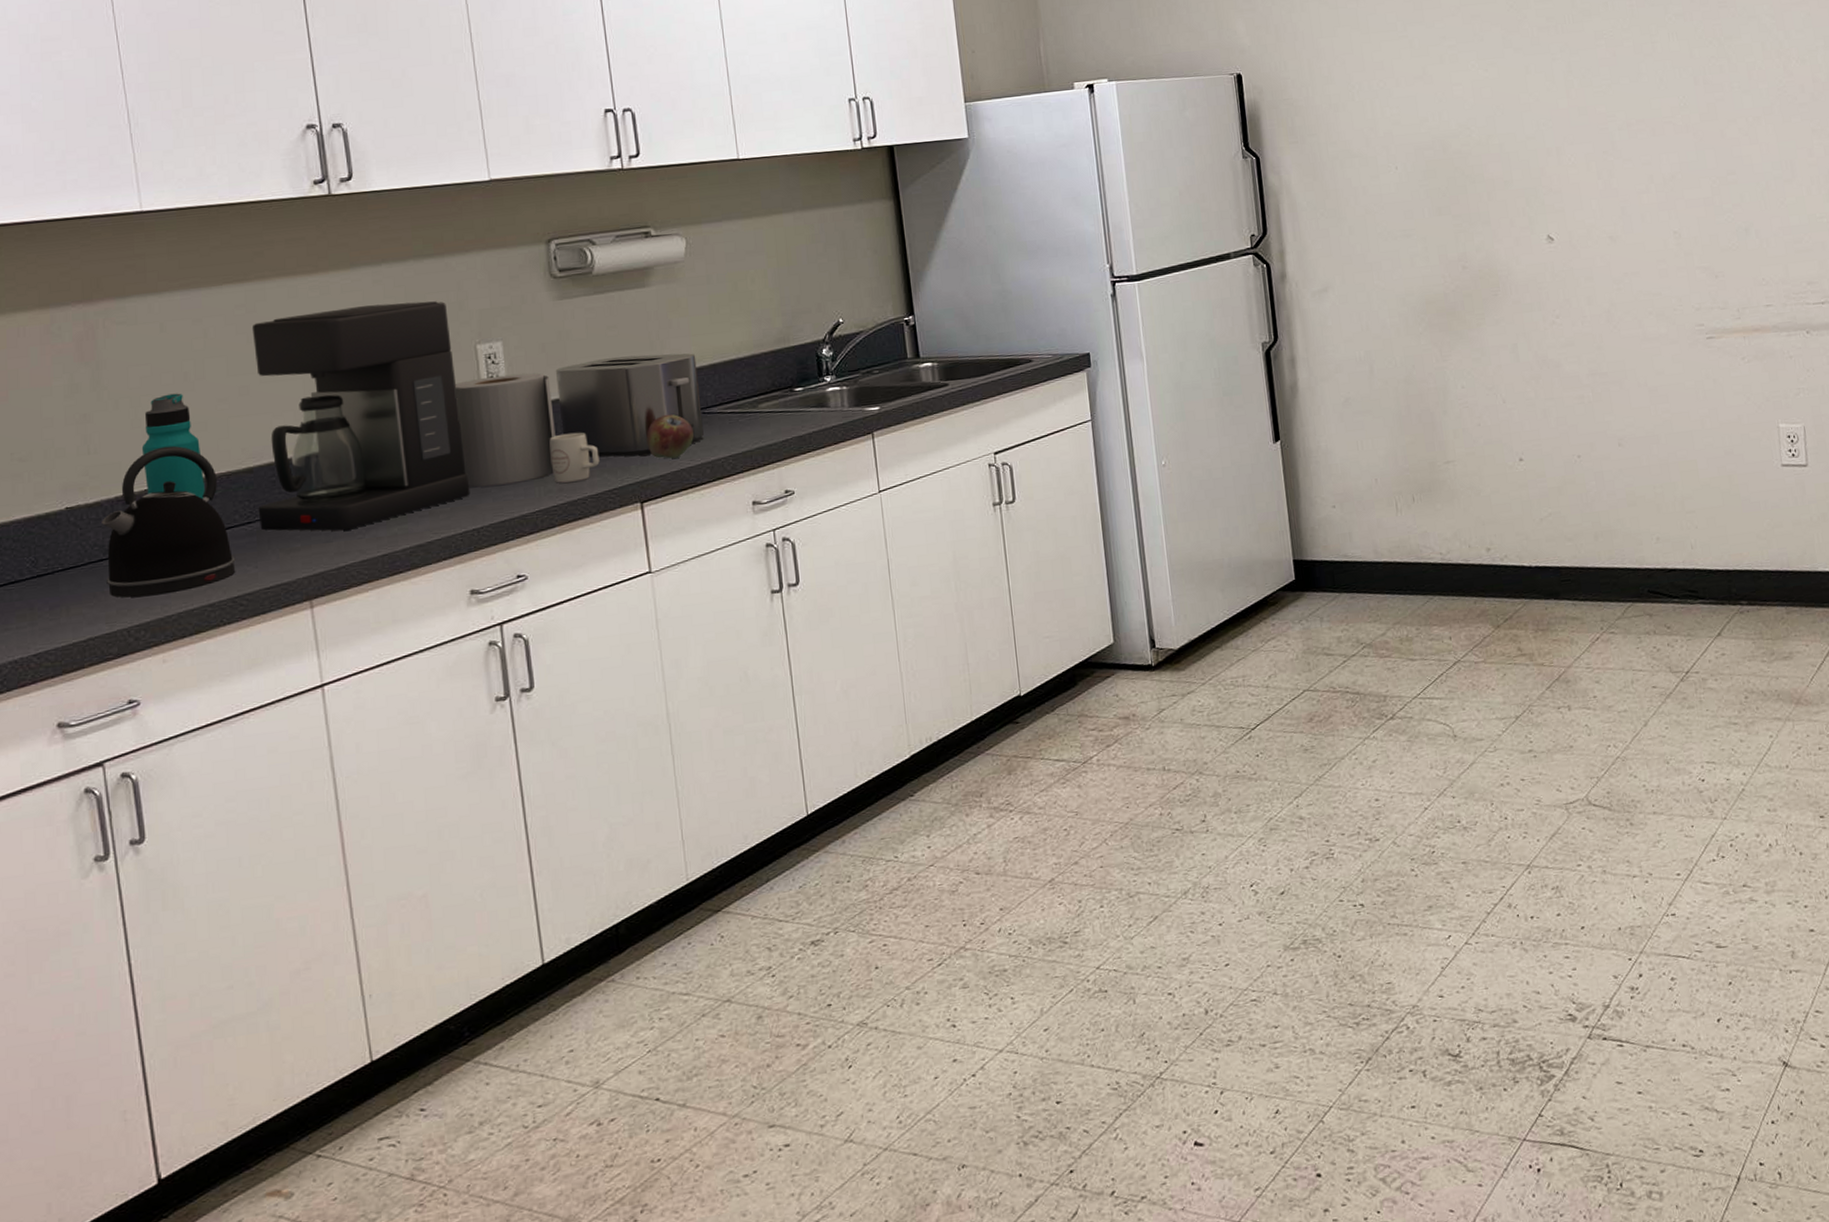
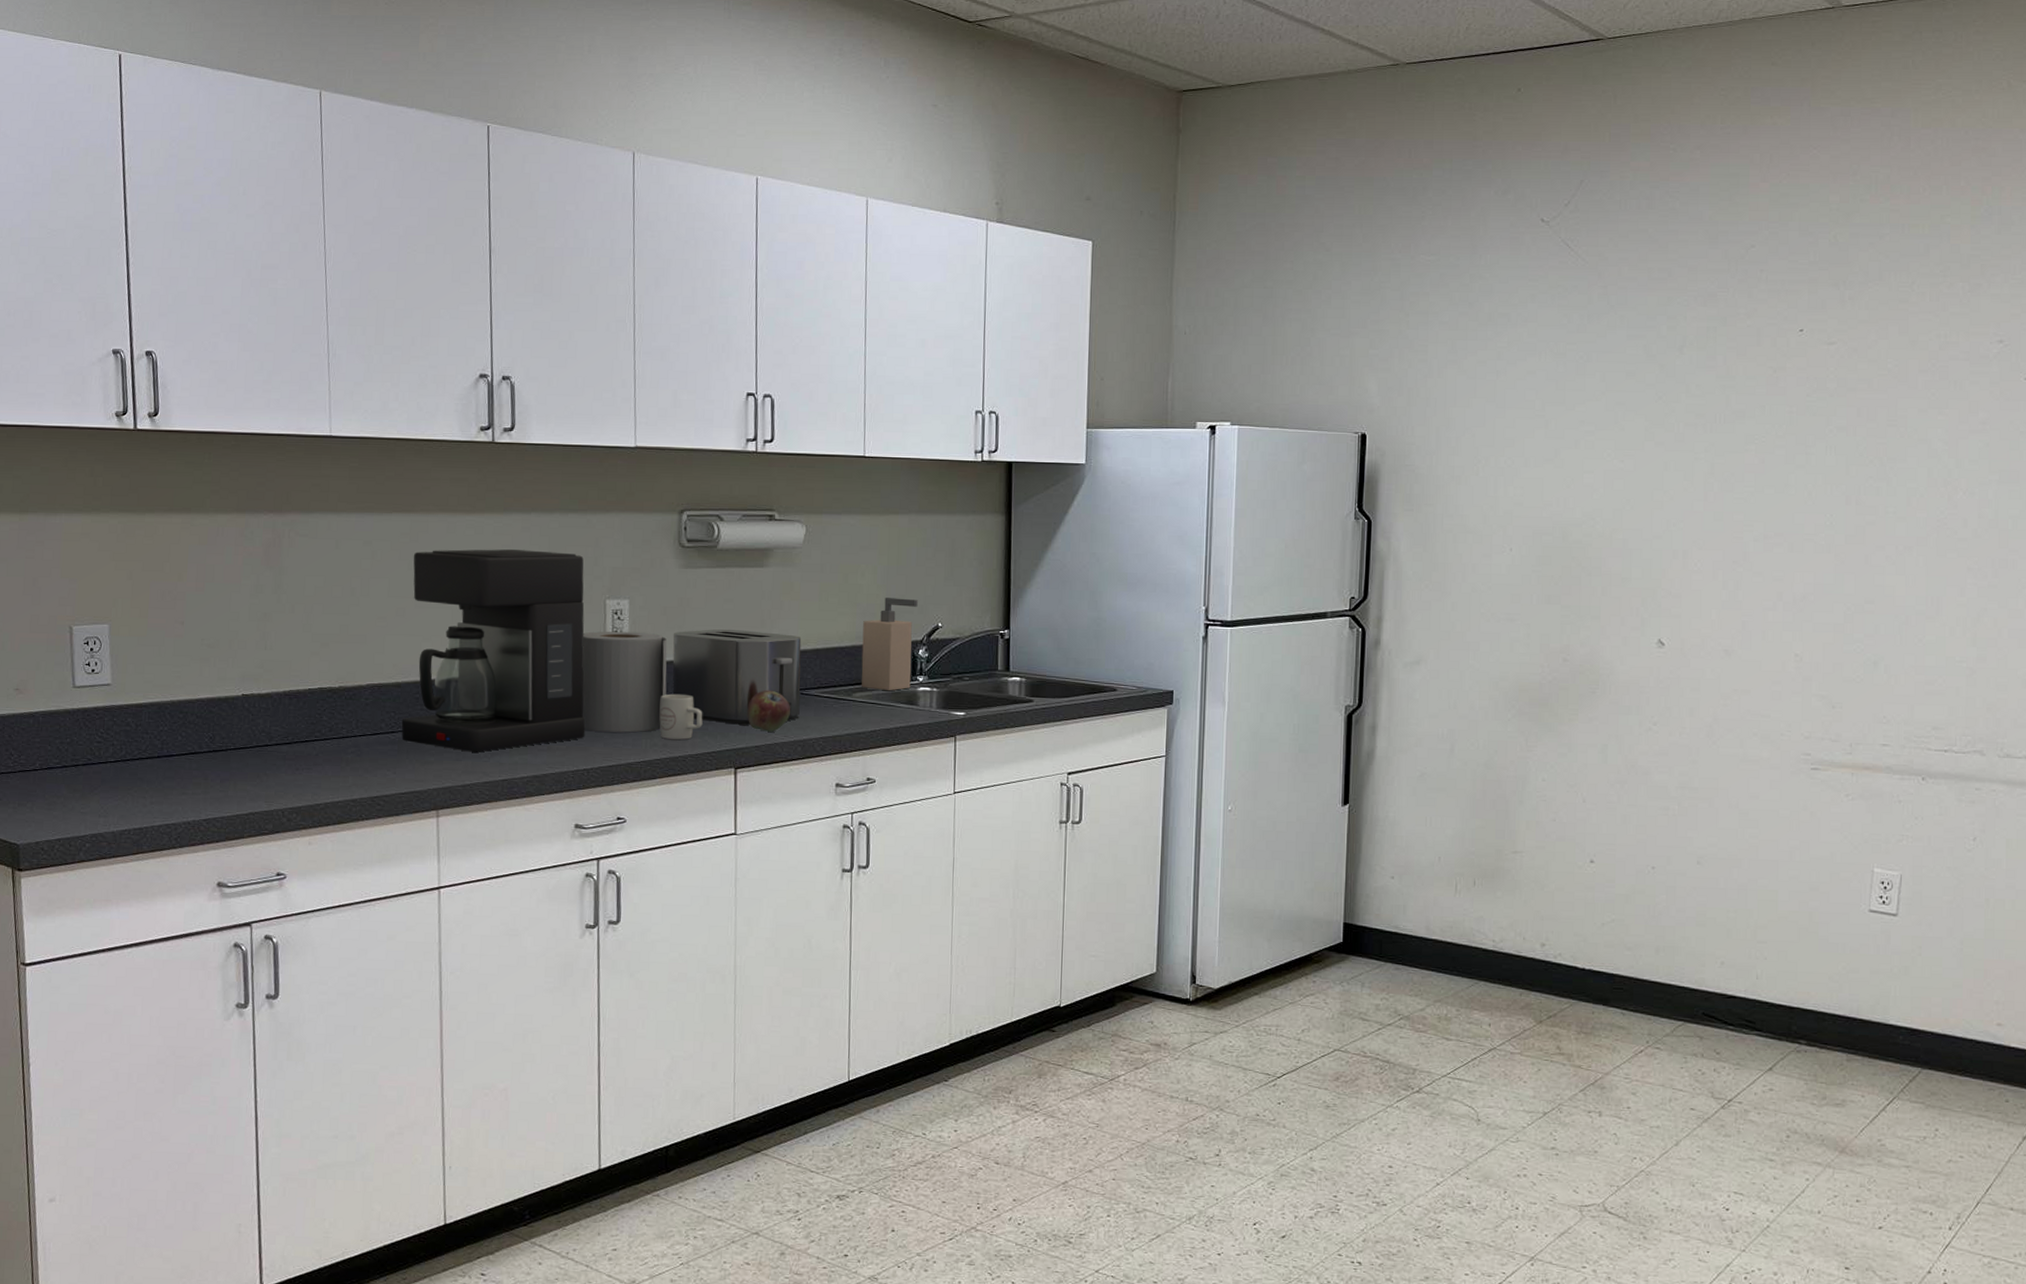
kettle: present [101,445,236,598] -> none [268,652,378,784]
water bottle: present [141,393,205,500] -> none [309,605,359,705]
soap dispenser: none [759,298,819,398] -> present [861,598,918,691]

